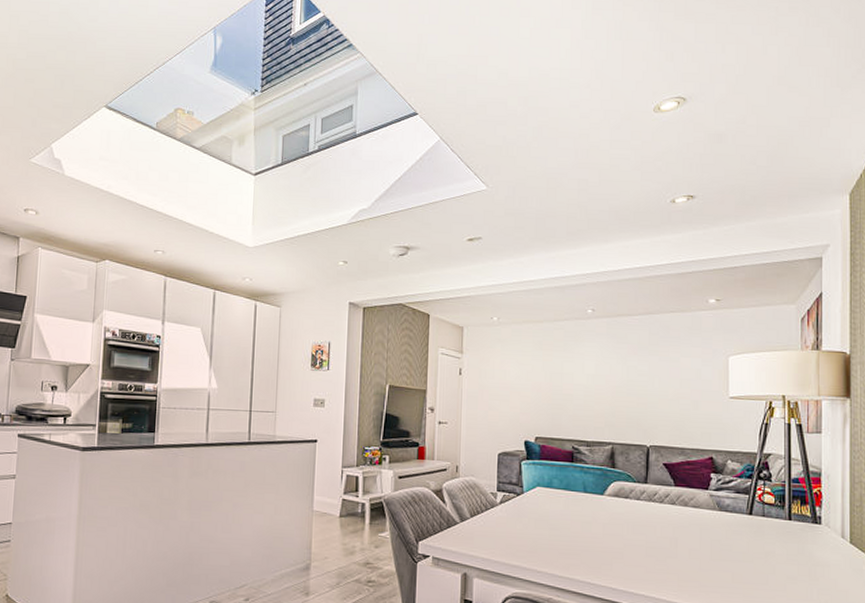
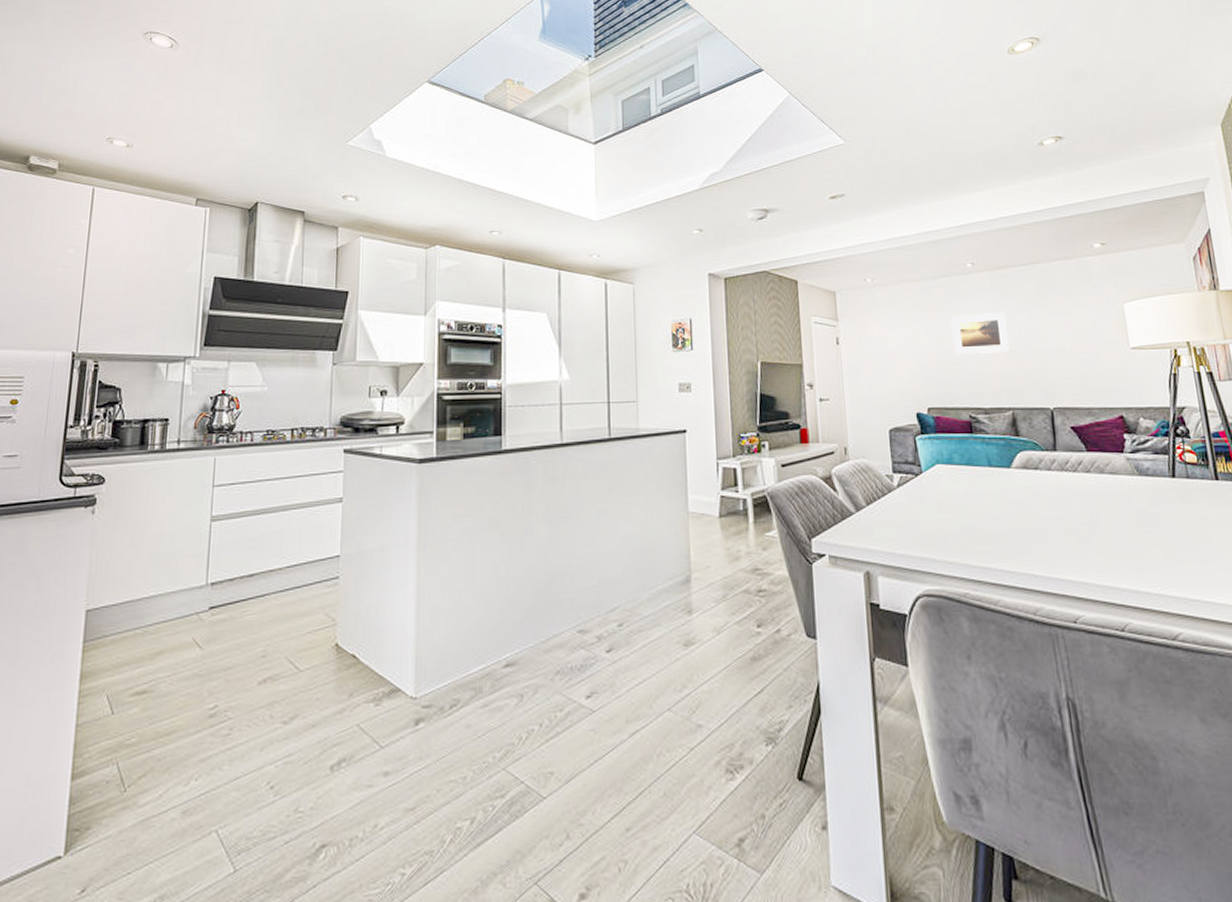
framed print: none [566,356,618,393] -> present [950,311,1010,354]

